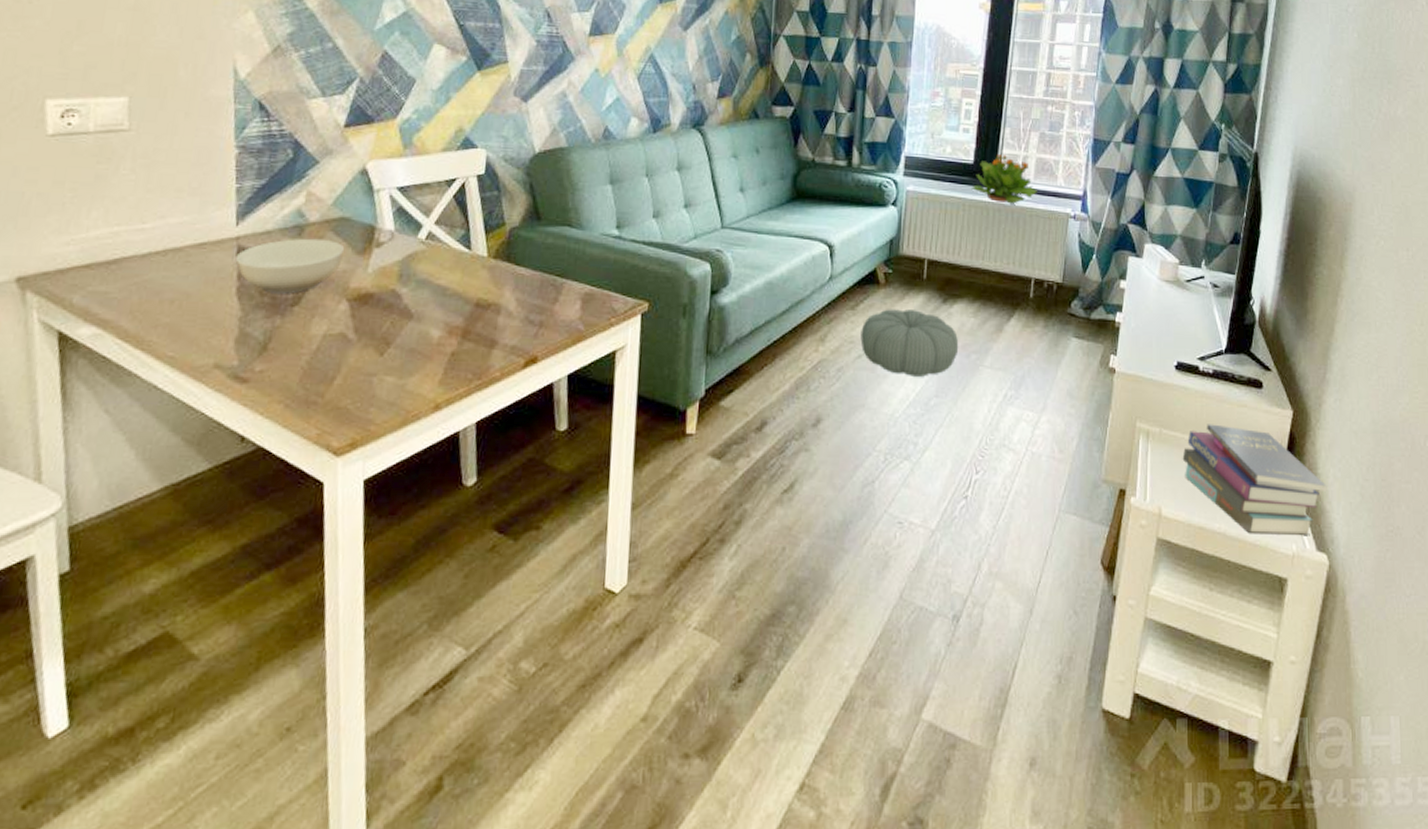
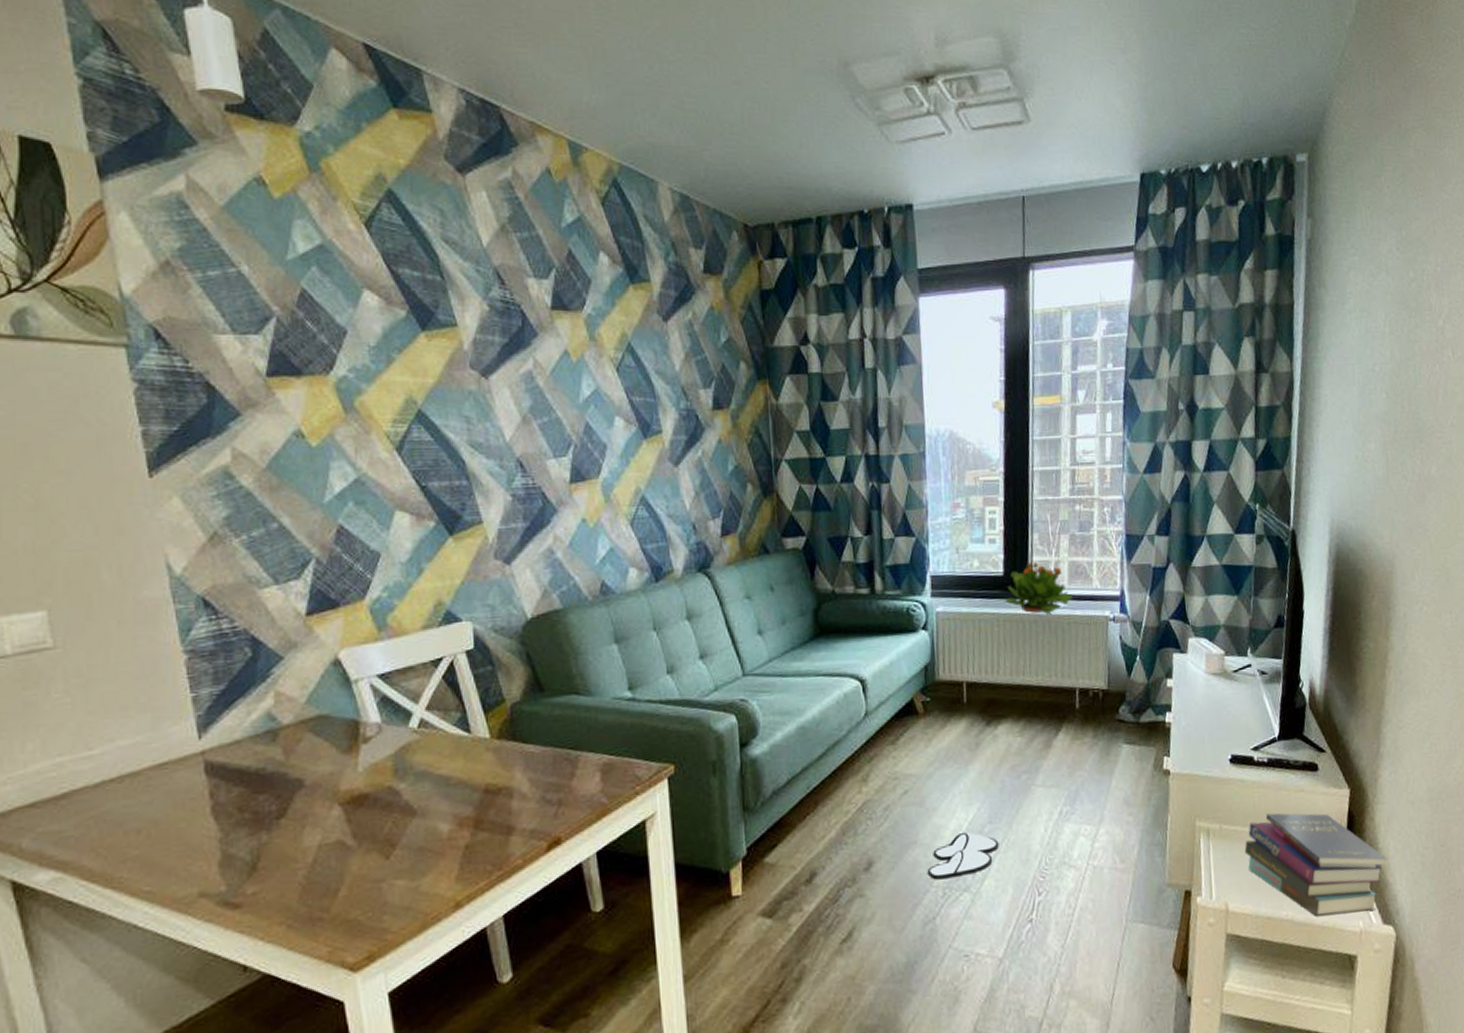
bowl: present [235,238,345,294] -> none [204,741,328,808]
pouf: present [860,309,959,377] -> none [904,736,1008,806]
slippers: none [872,402,943,445] -> present [928,832,999,880]

